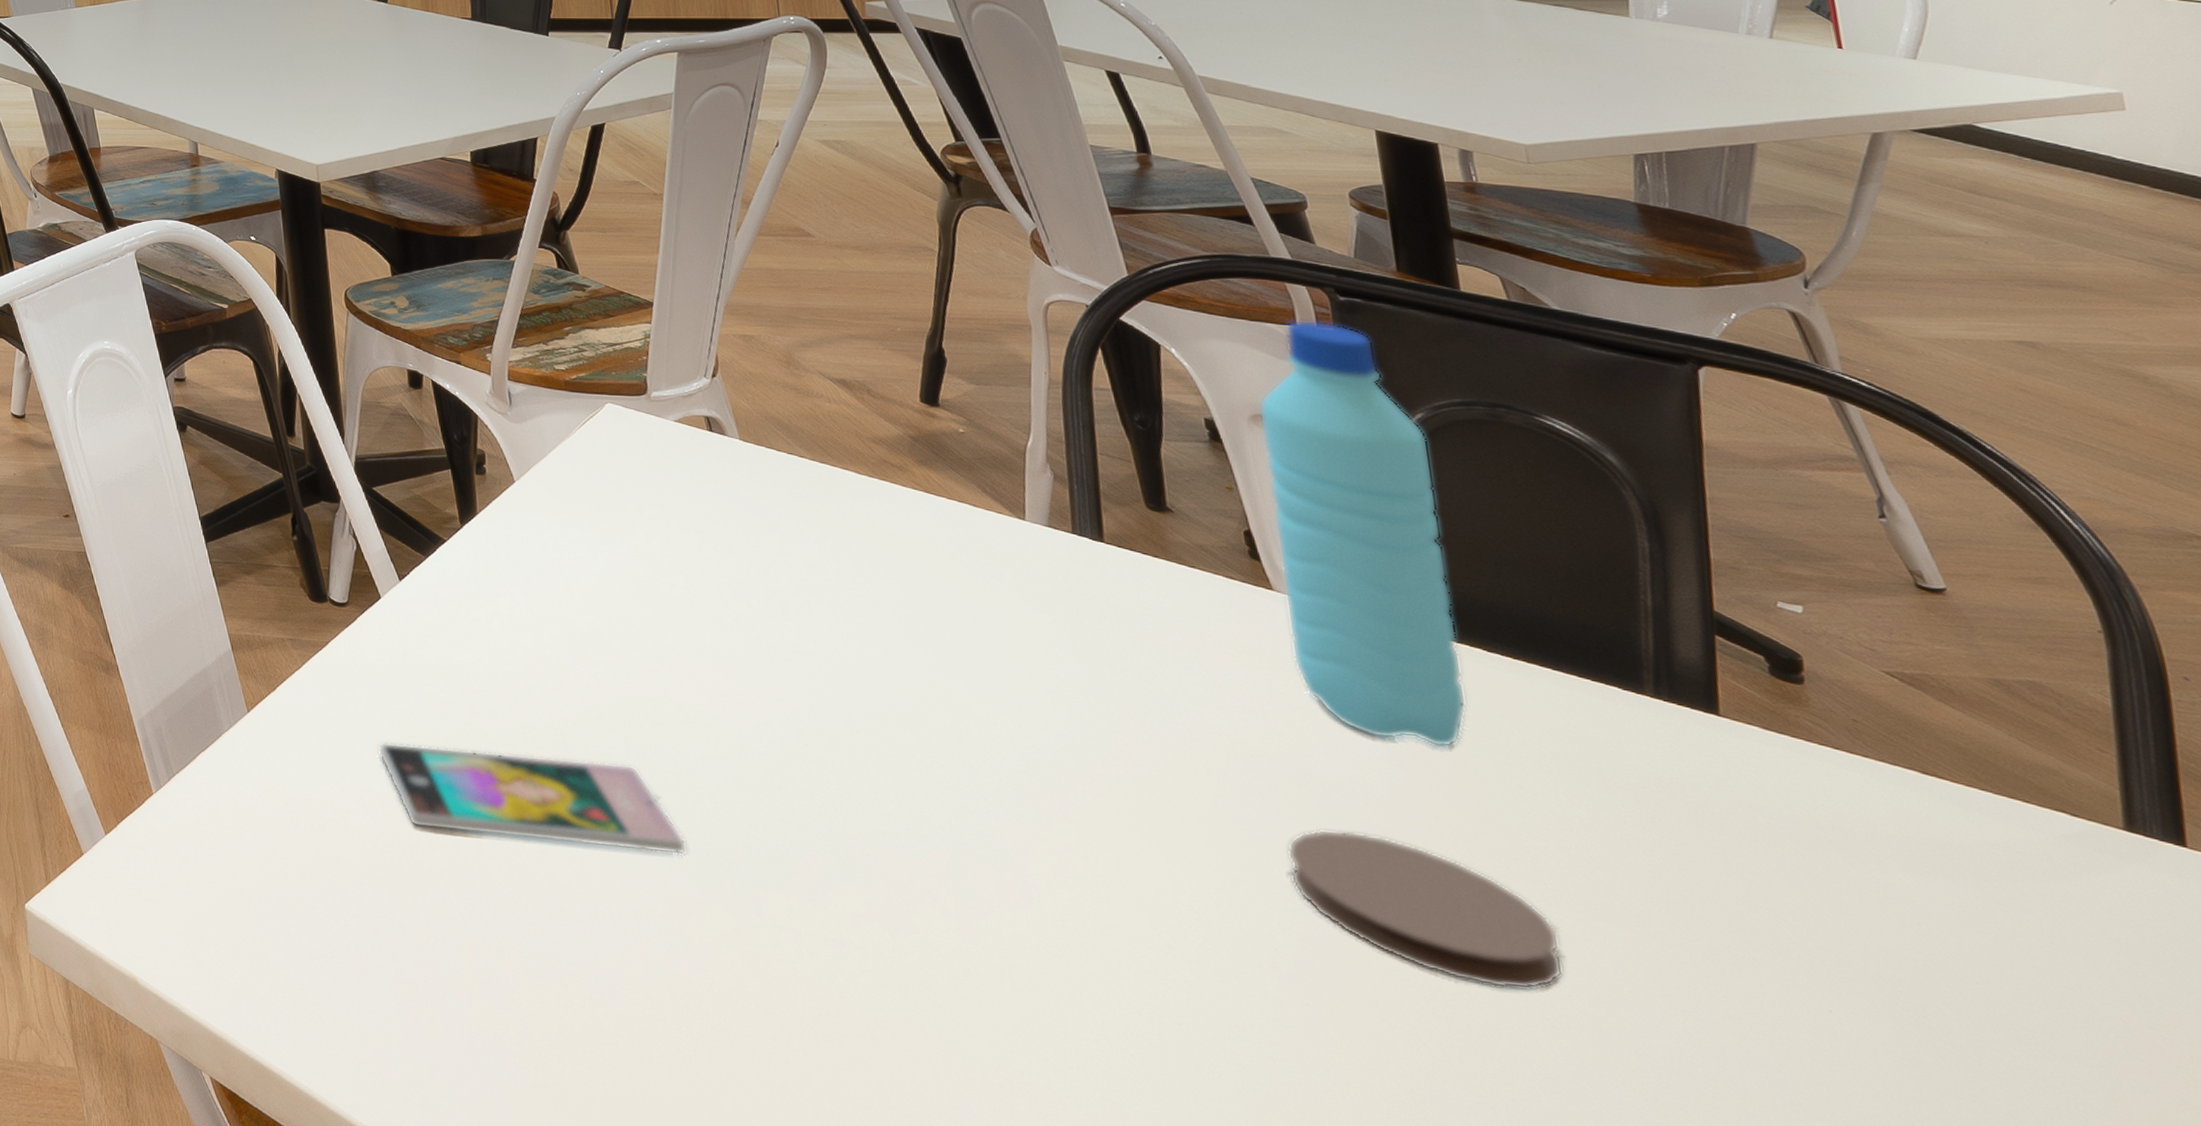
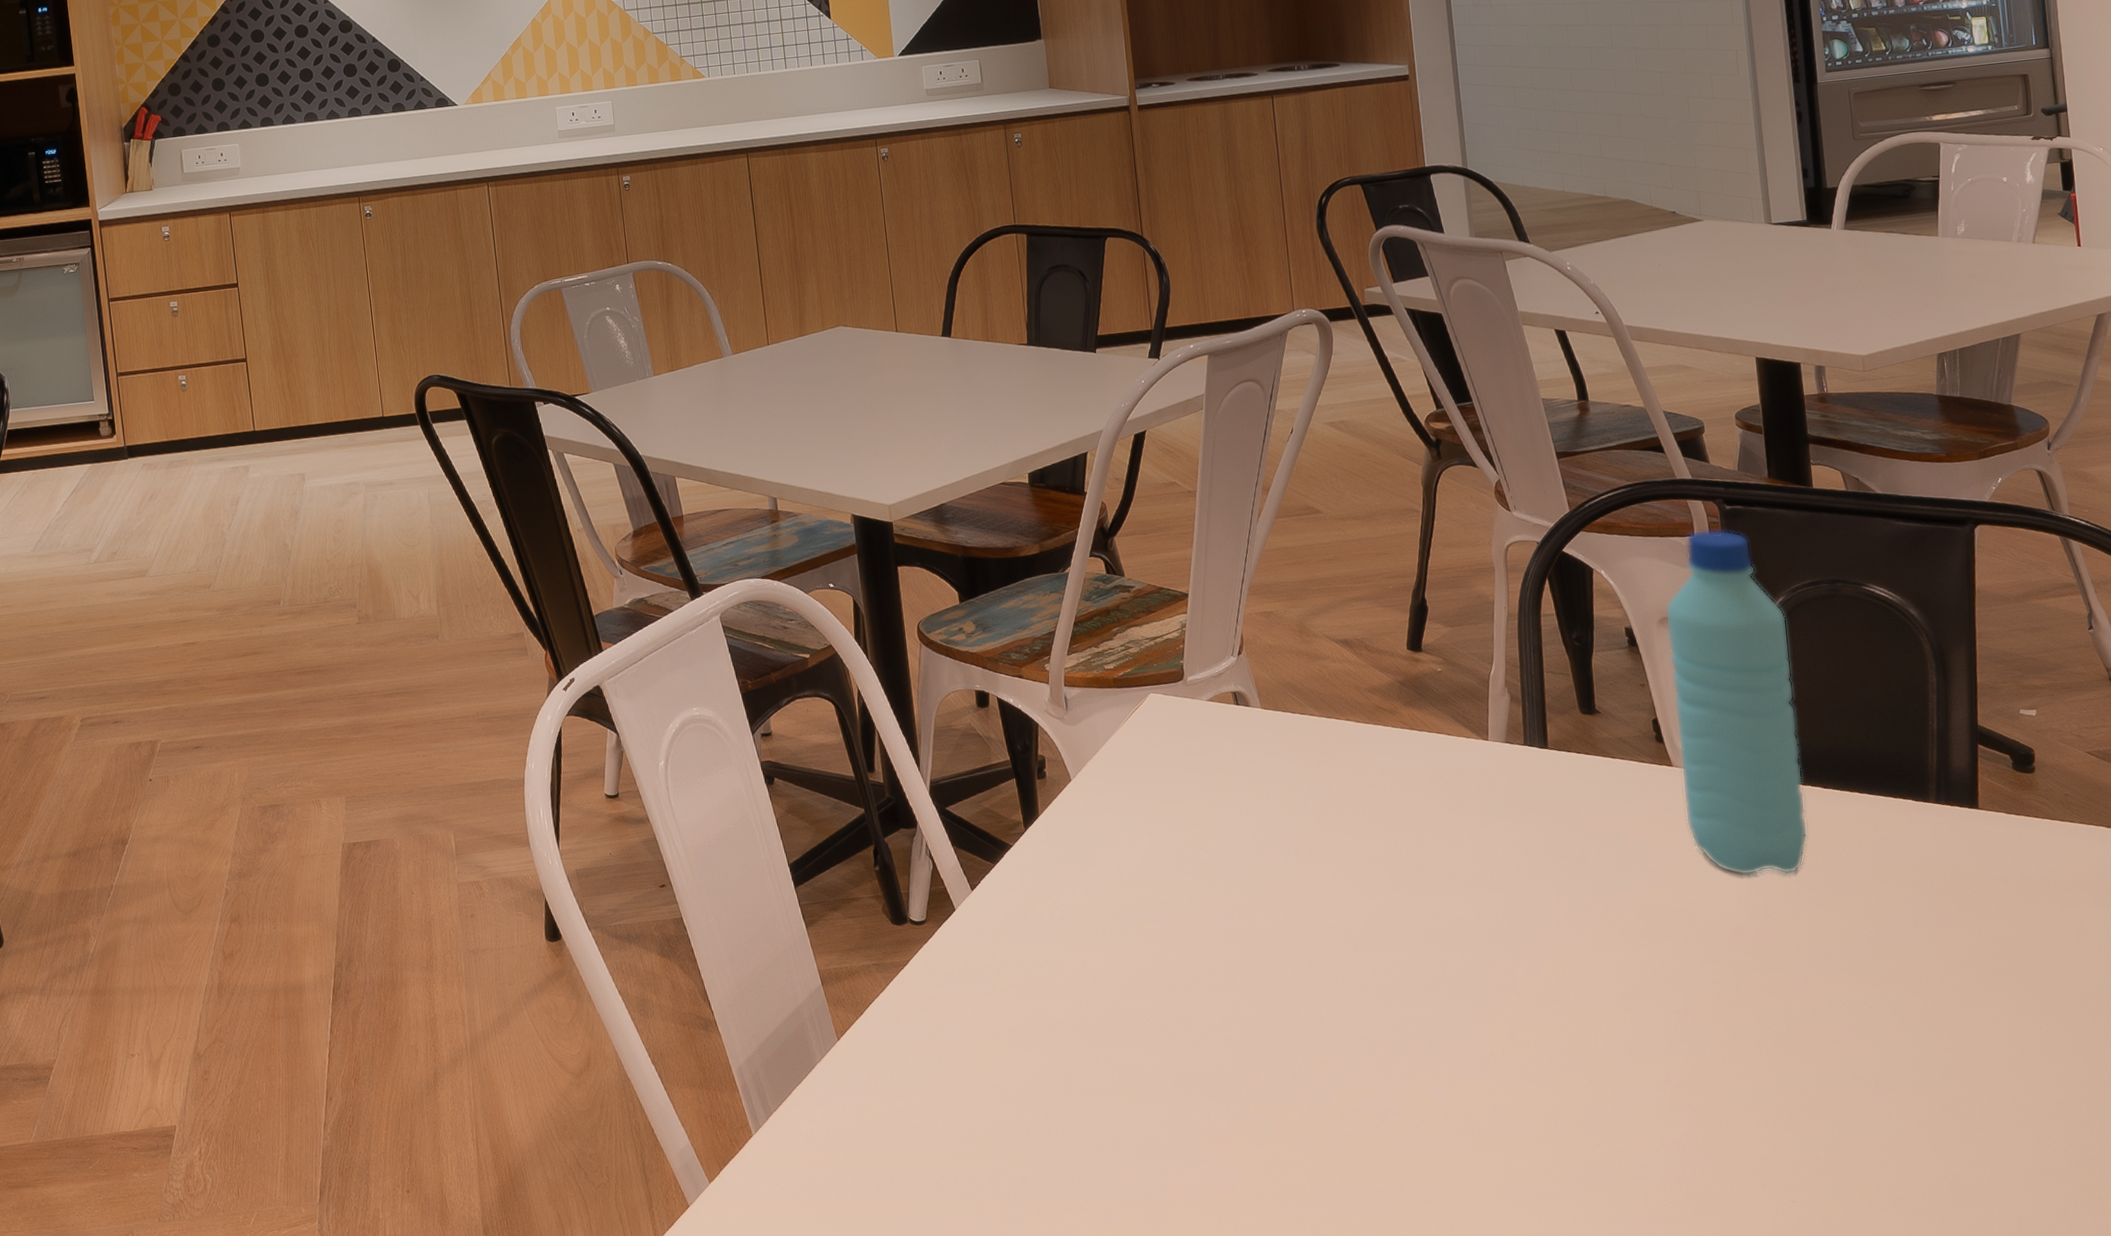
smartphone: present [377,742,687,856] -> none [955,1019,1219,1115]
coaster: present [1287,829,1564,990] -> none [1678,956,1868,1061]

